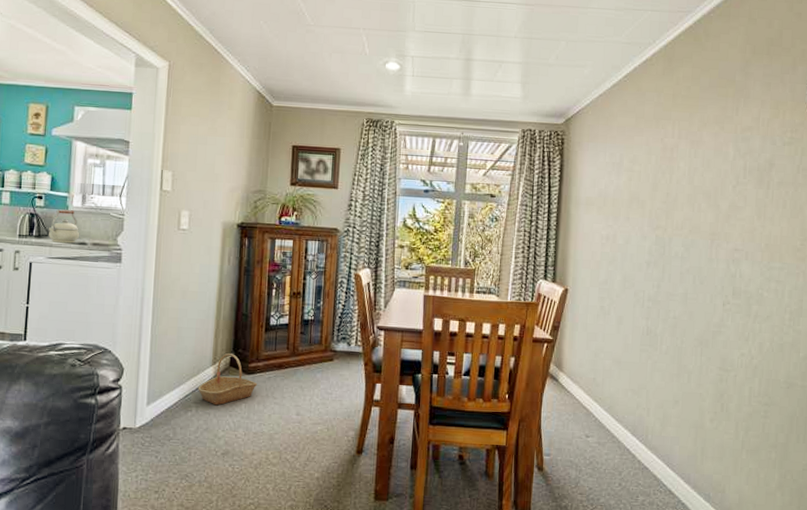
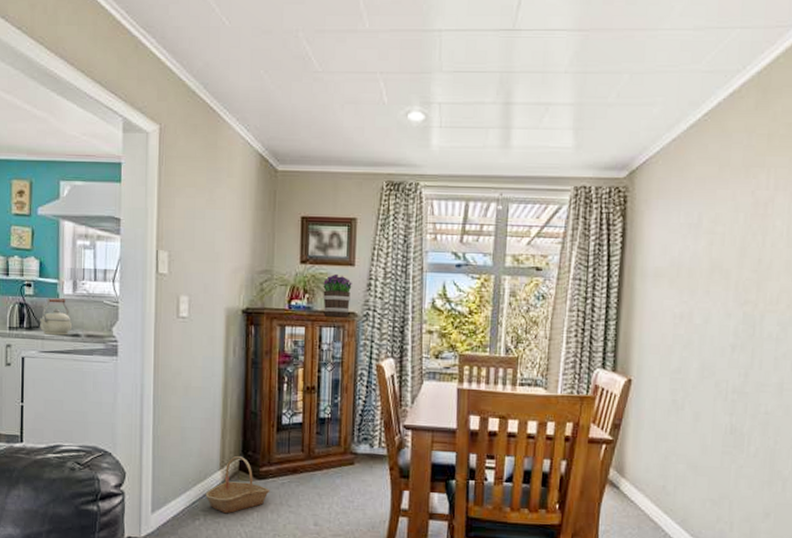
bouquet: none [309,196,335,233] -> present [323,275,352,318]

